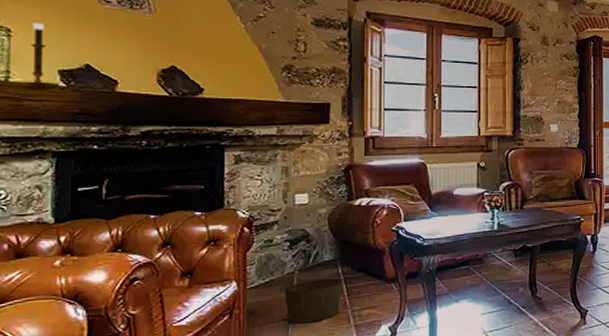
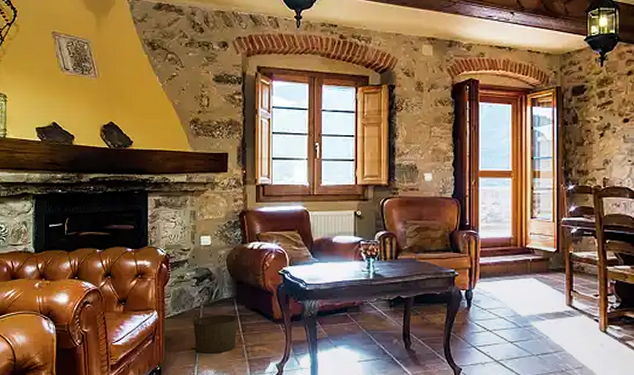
candle holder: present [14,23,60,90] -> none [9,90,37,144]

